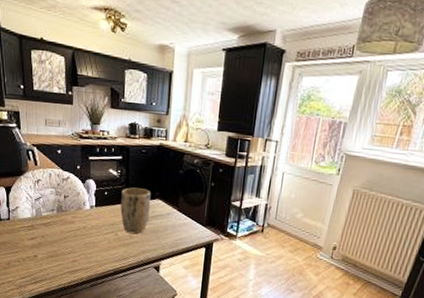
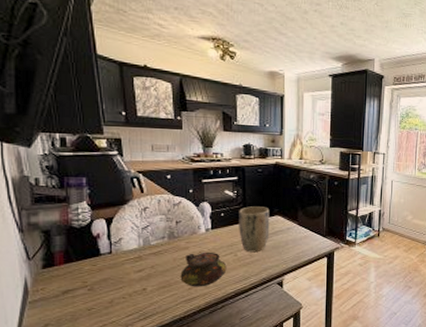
teapot: none [66,227,108,261] -> present [180,252,227,287]

